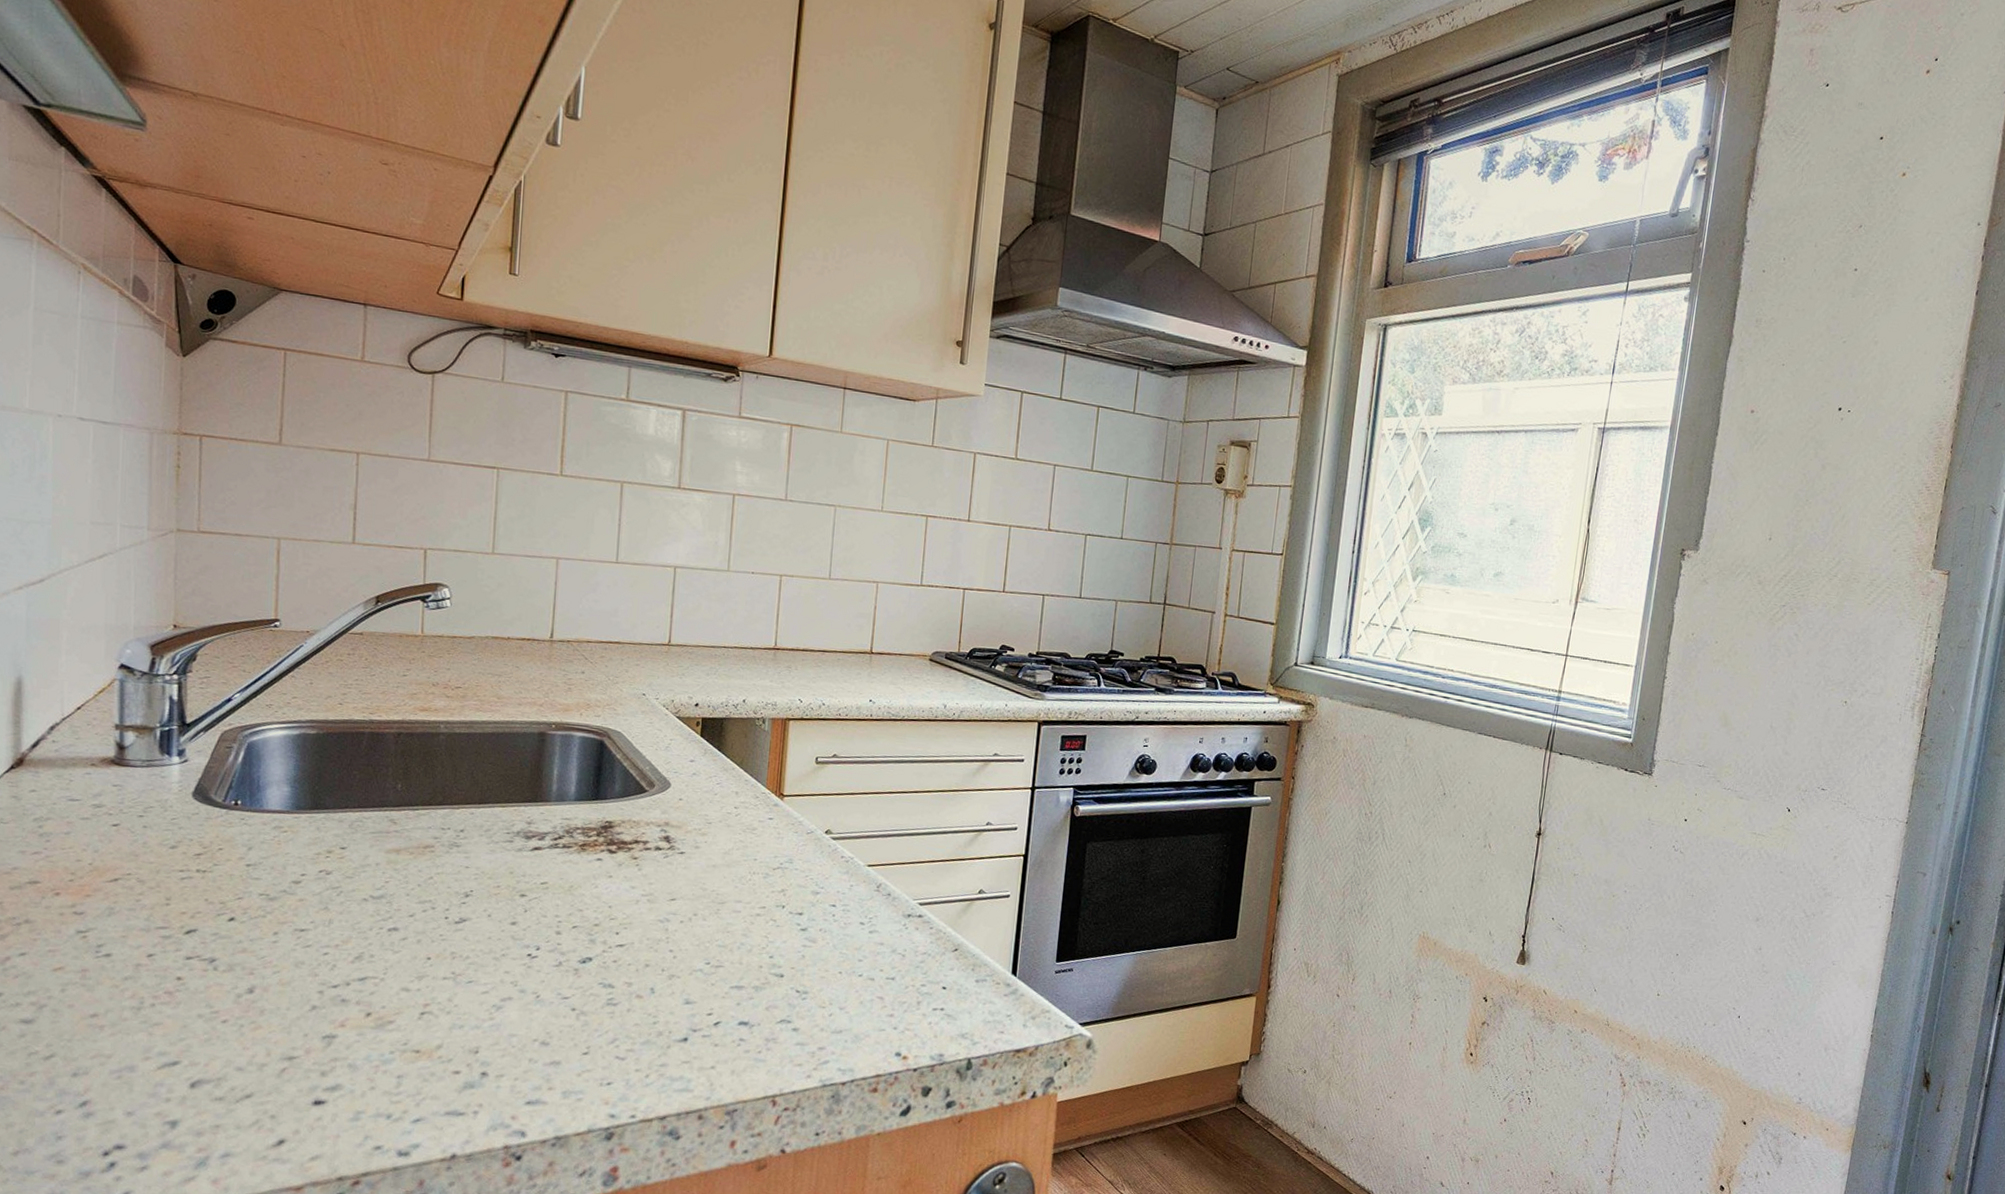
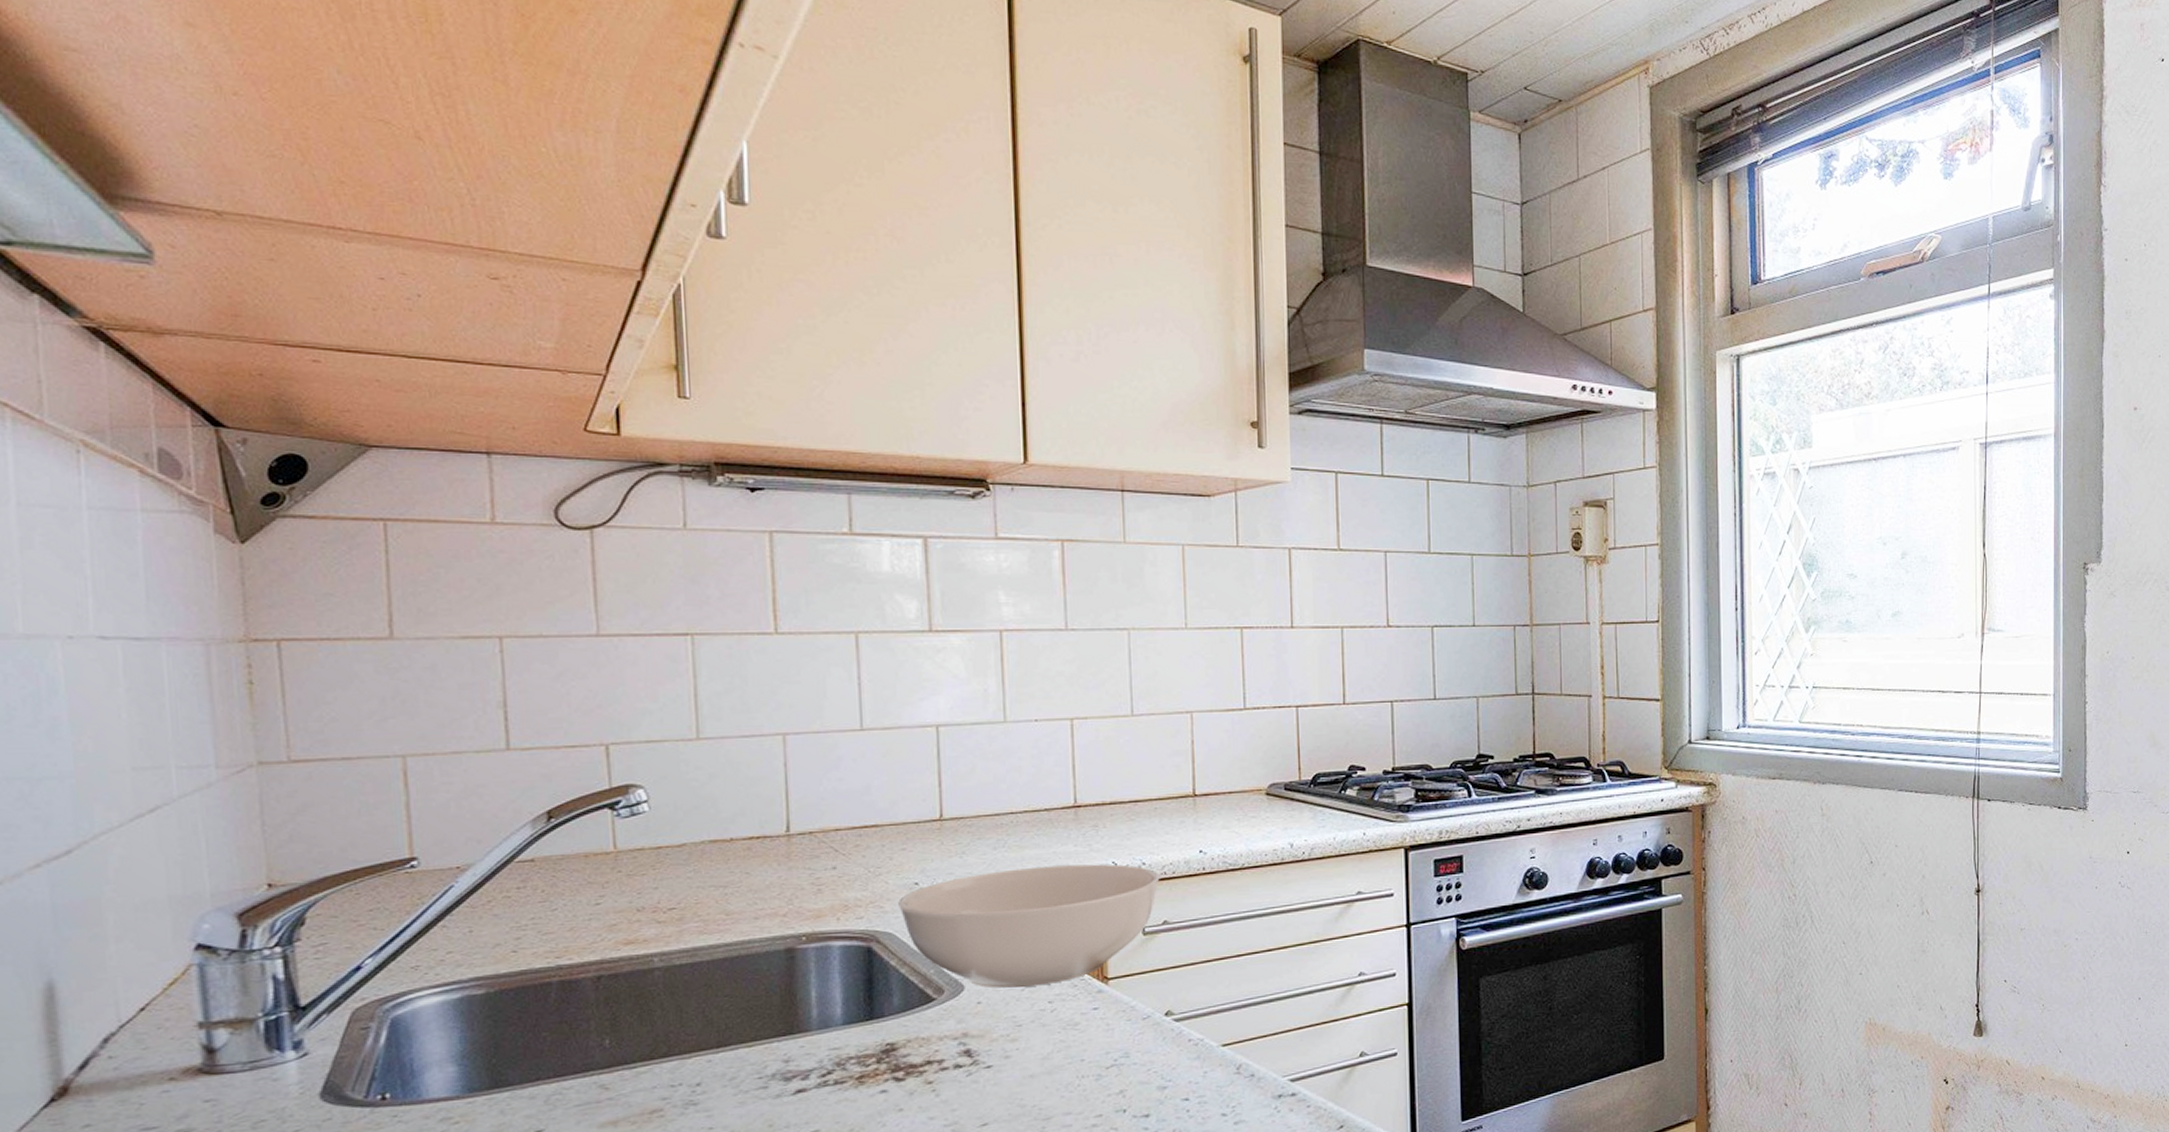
bowl: none [628,693,835,793] -> present [898,864,1160,988]

